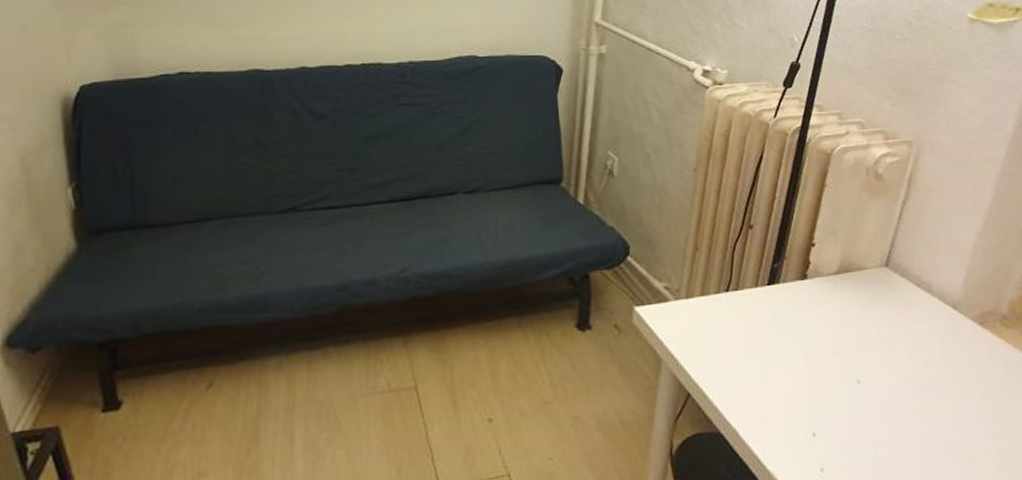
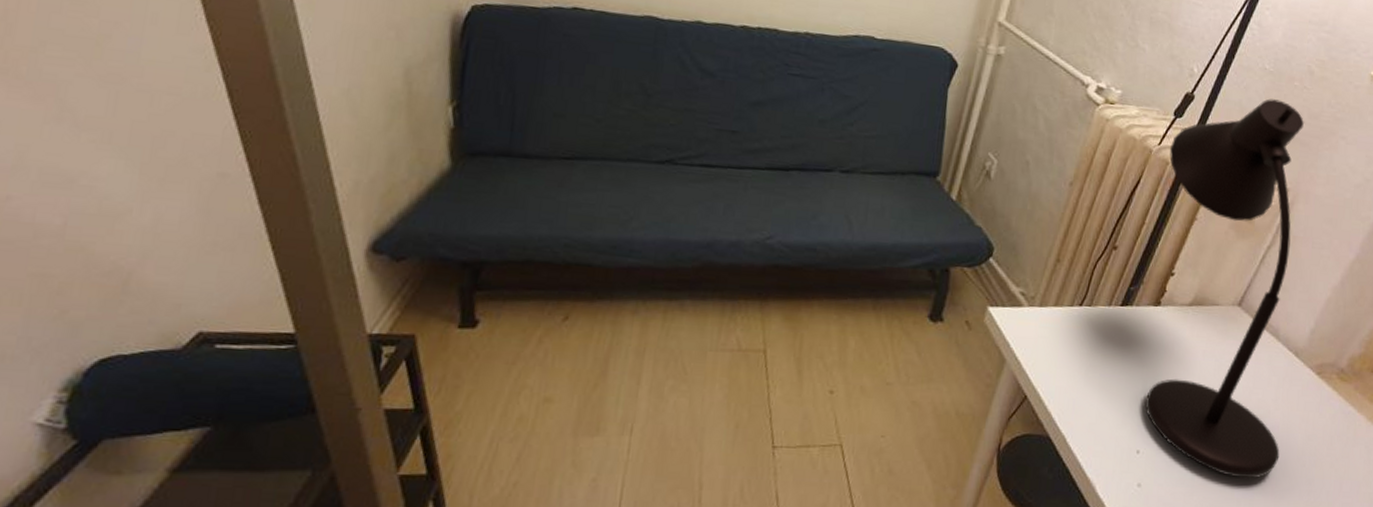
desk lamp: none [786,55,960,447] -> present [1145,98,1304,479]

